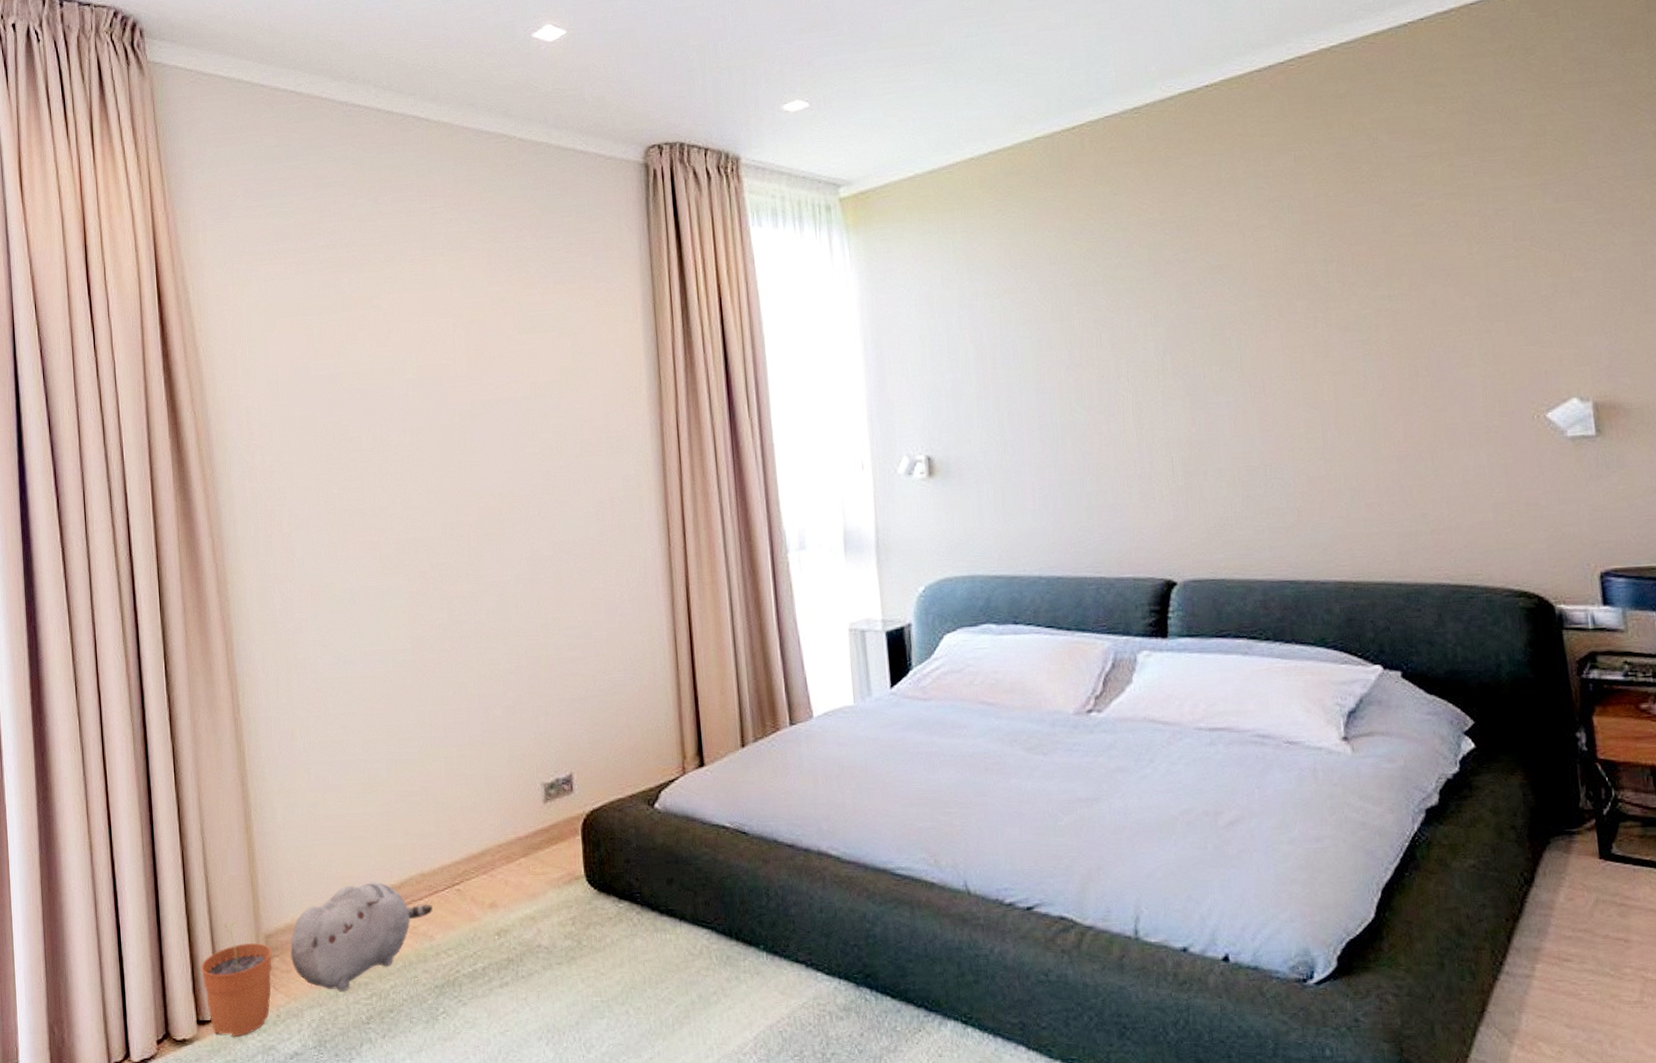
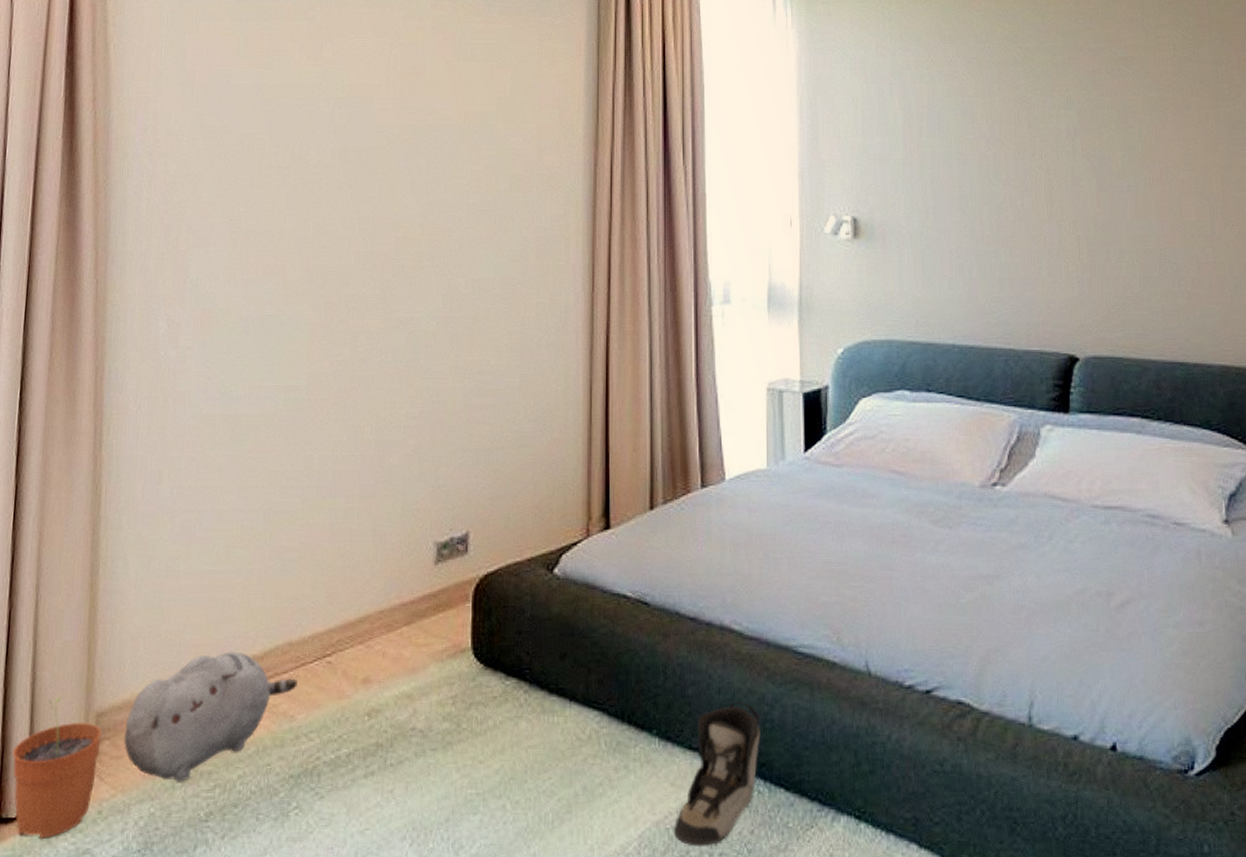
shoe: none [787,919,864,1047] -> present [674,701,761,847]

